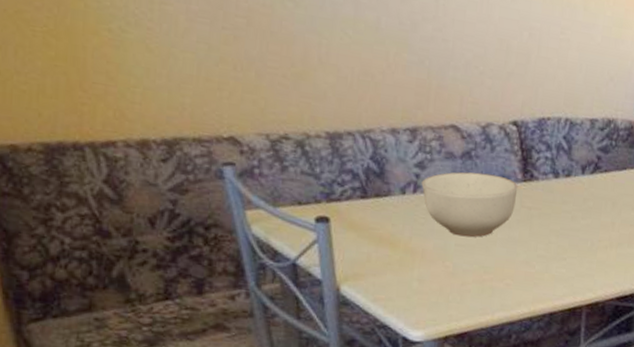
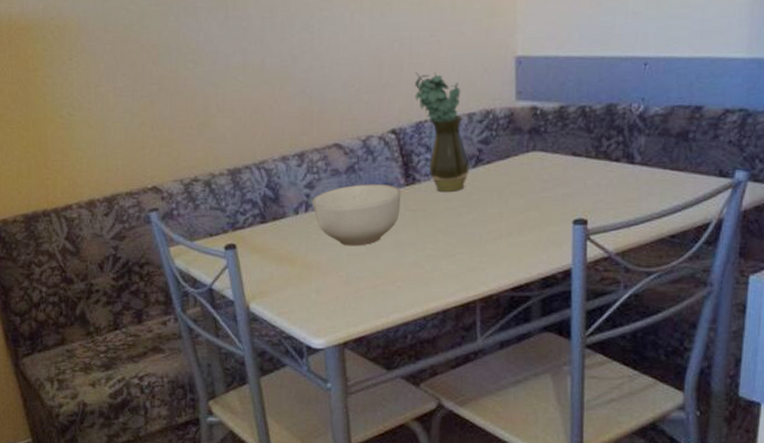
vase: none [540,66,588,195] -> present [415,71,470,192]

